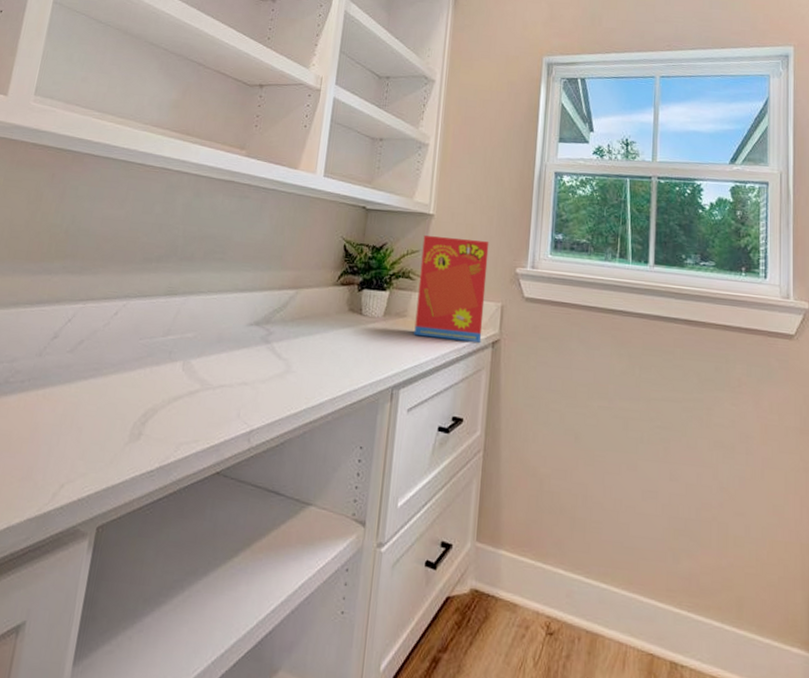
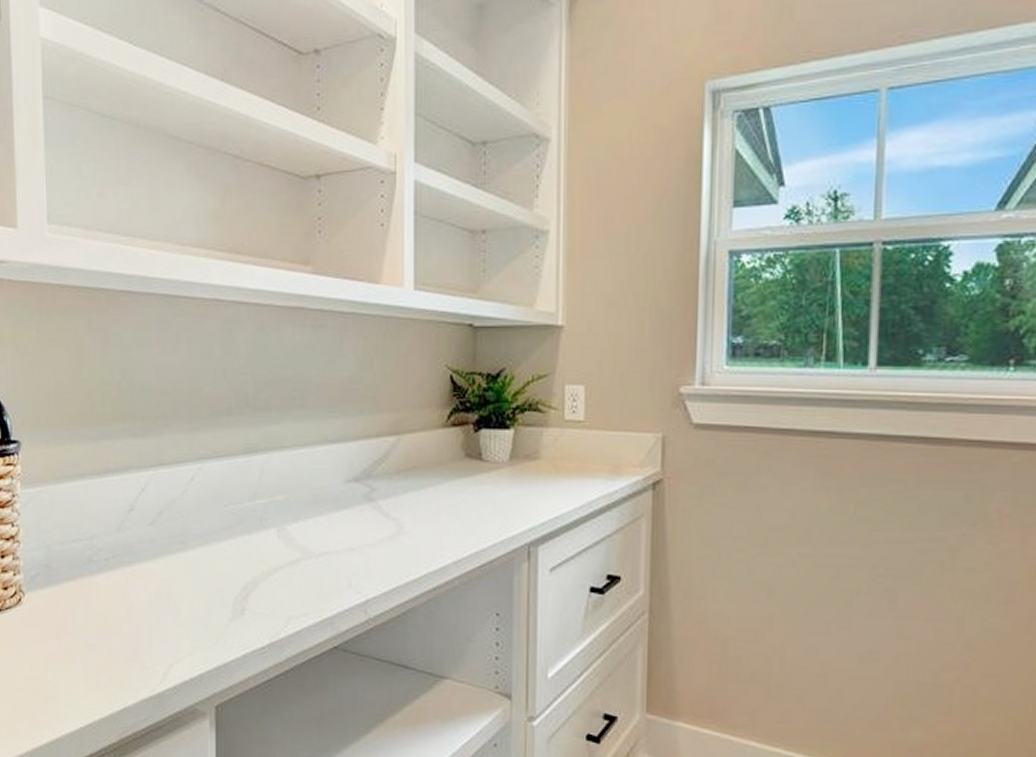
cereal box: present [414,235,489,343] -> none [550,355,641,485]

